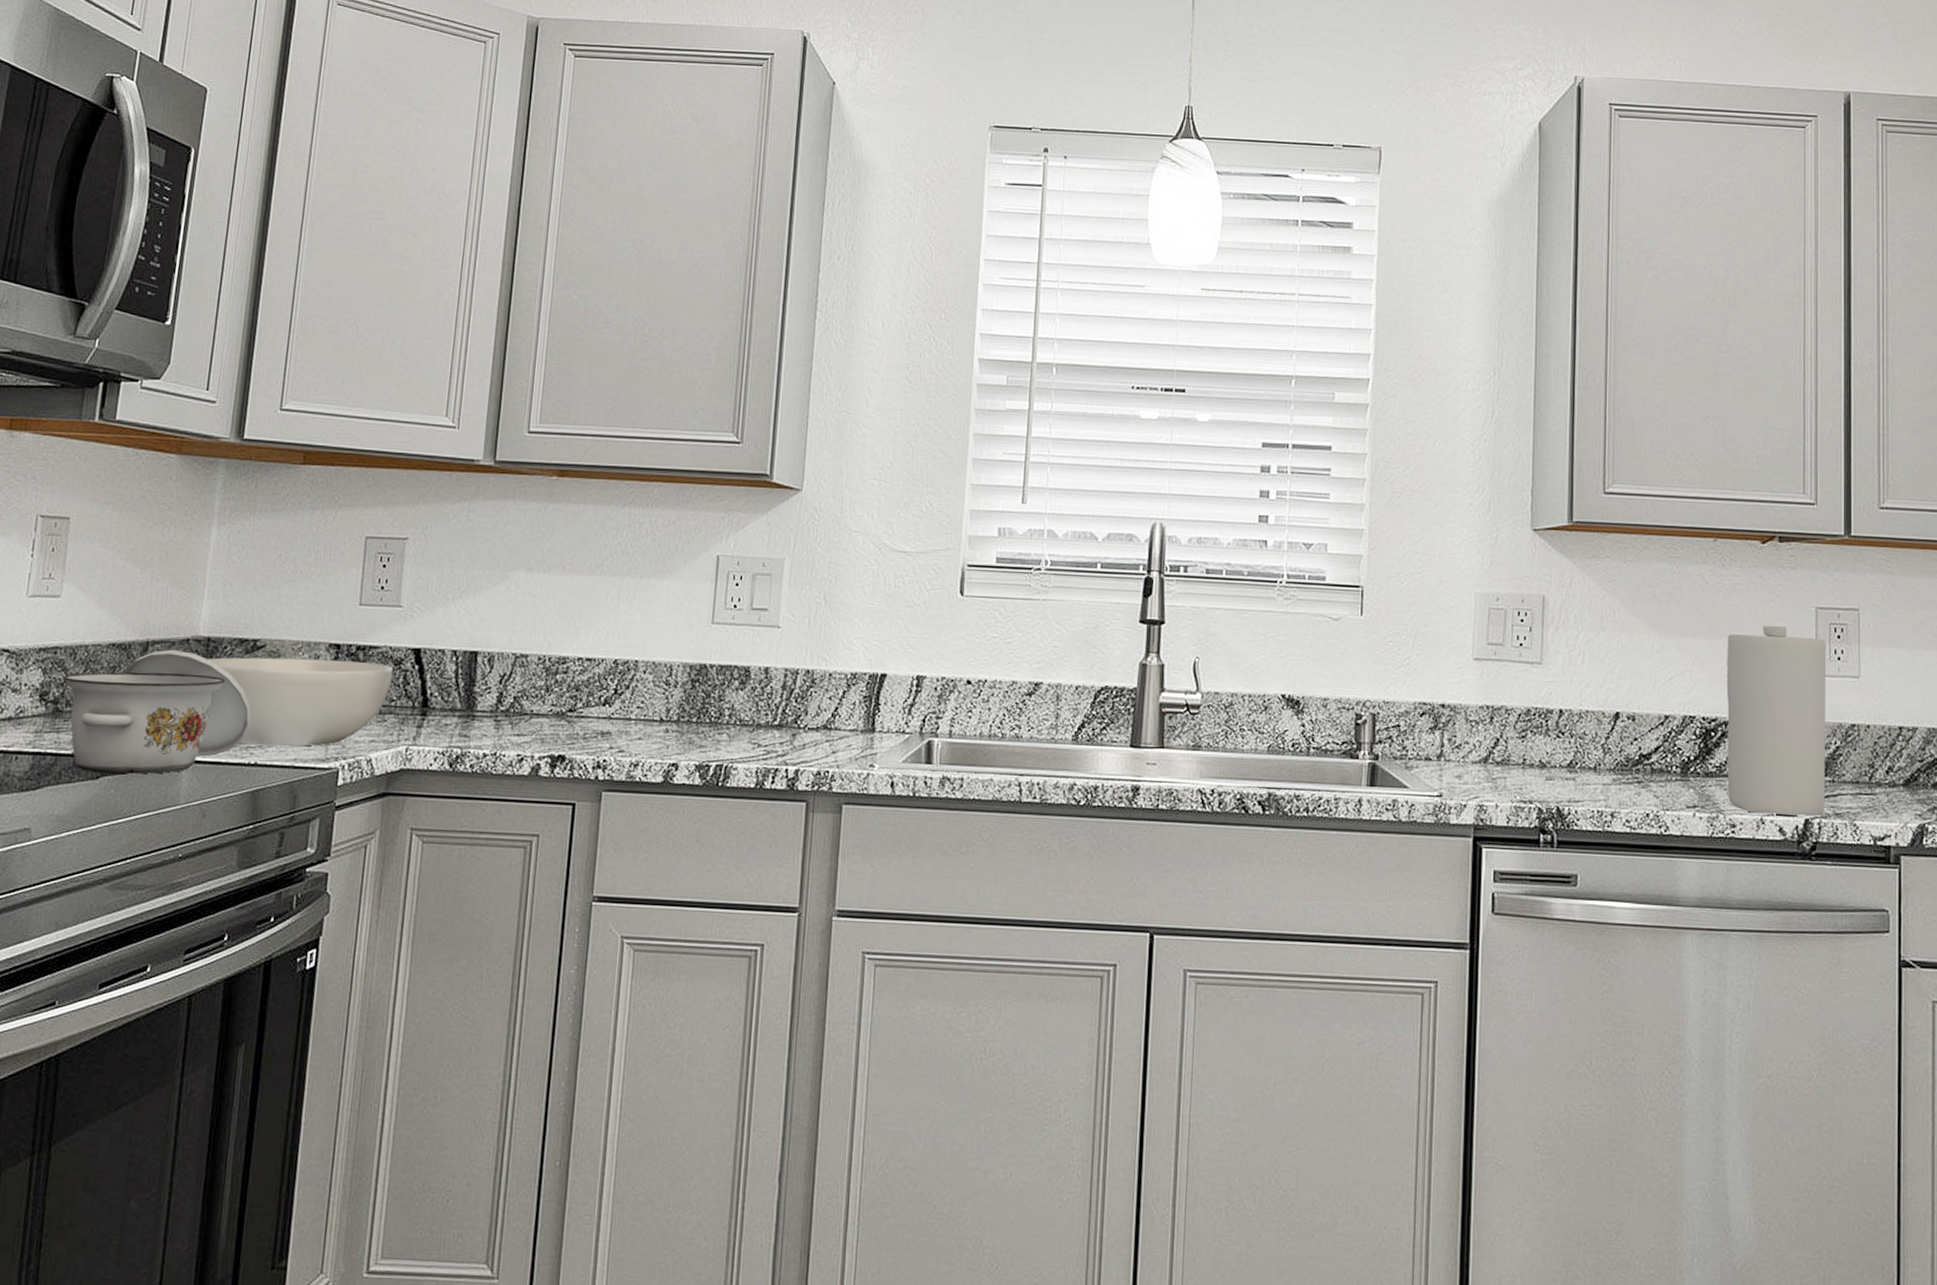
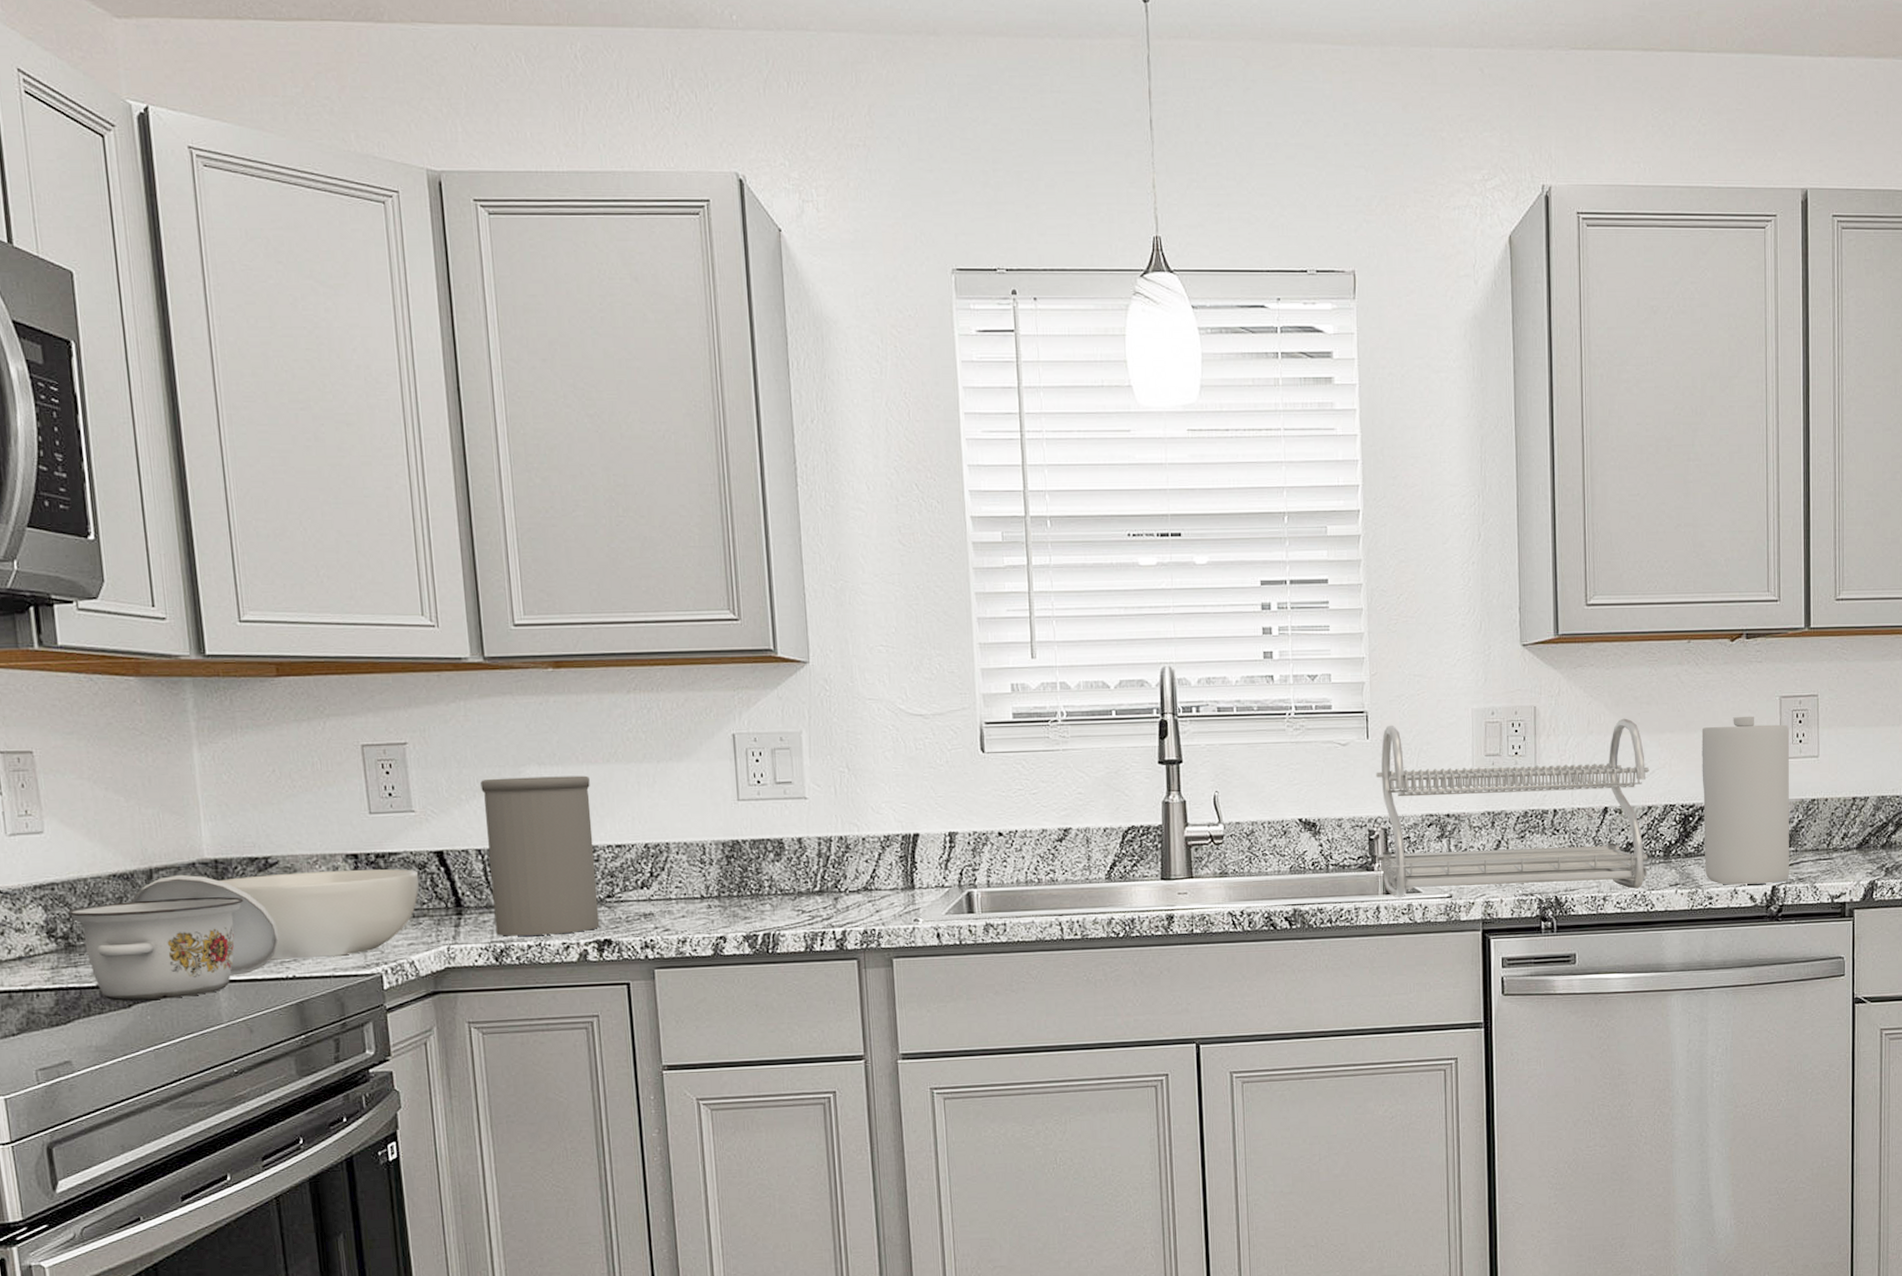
canister: none [455,580,573,745] -> present [480,775,600,937]
dish rack: none [1363,602,1668,807] -> present [1376,718,1650,899]

